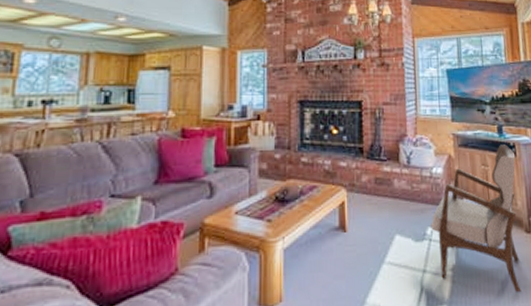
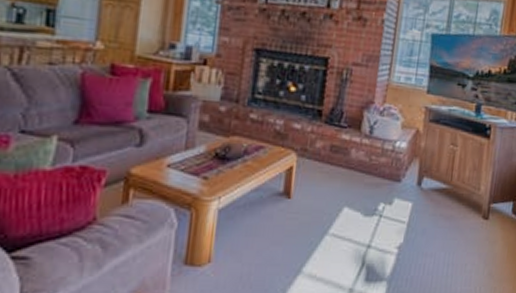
armchair: present [431,144,522,293] -> none [383,125,489,277]

